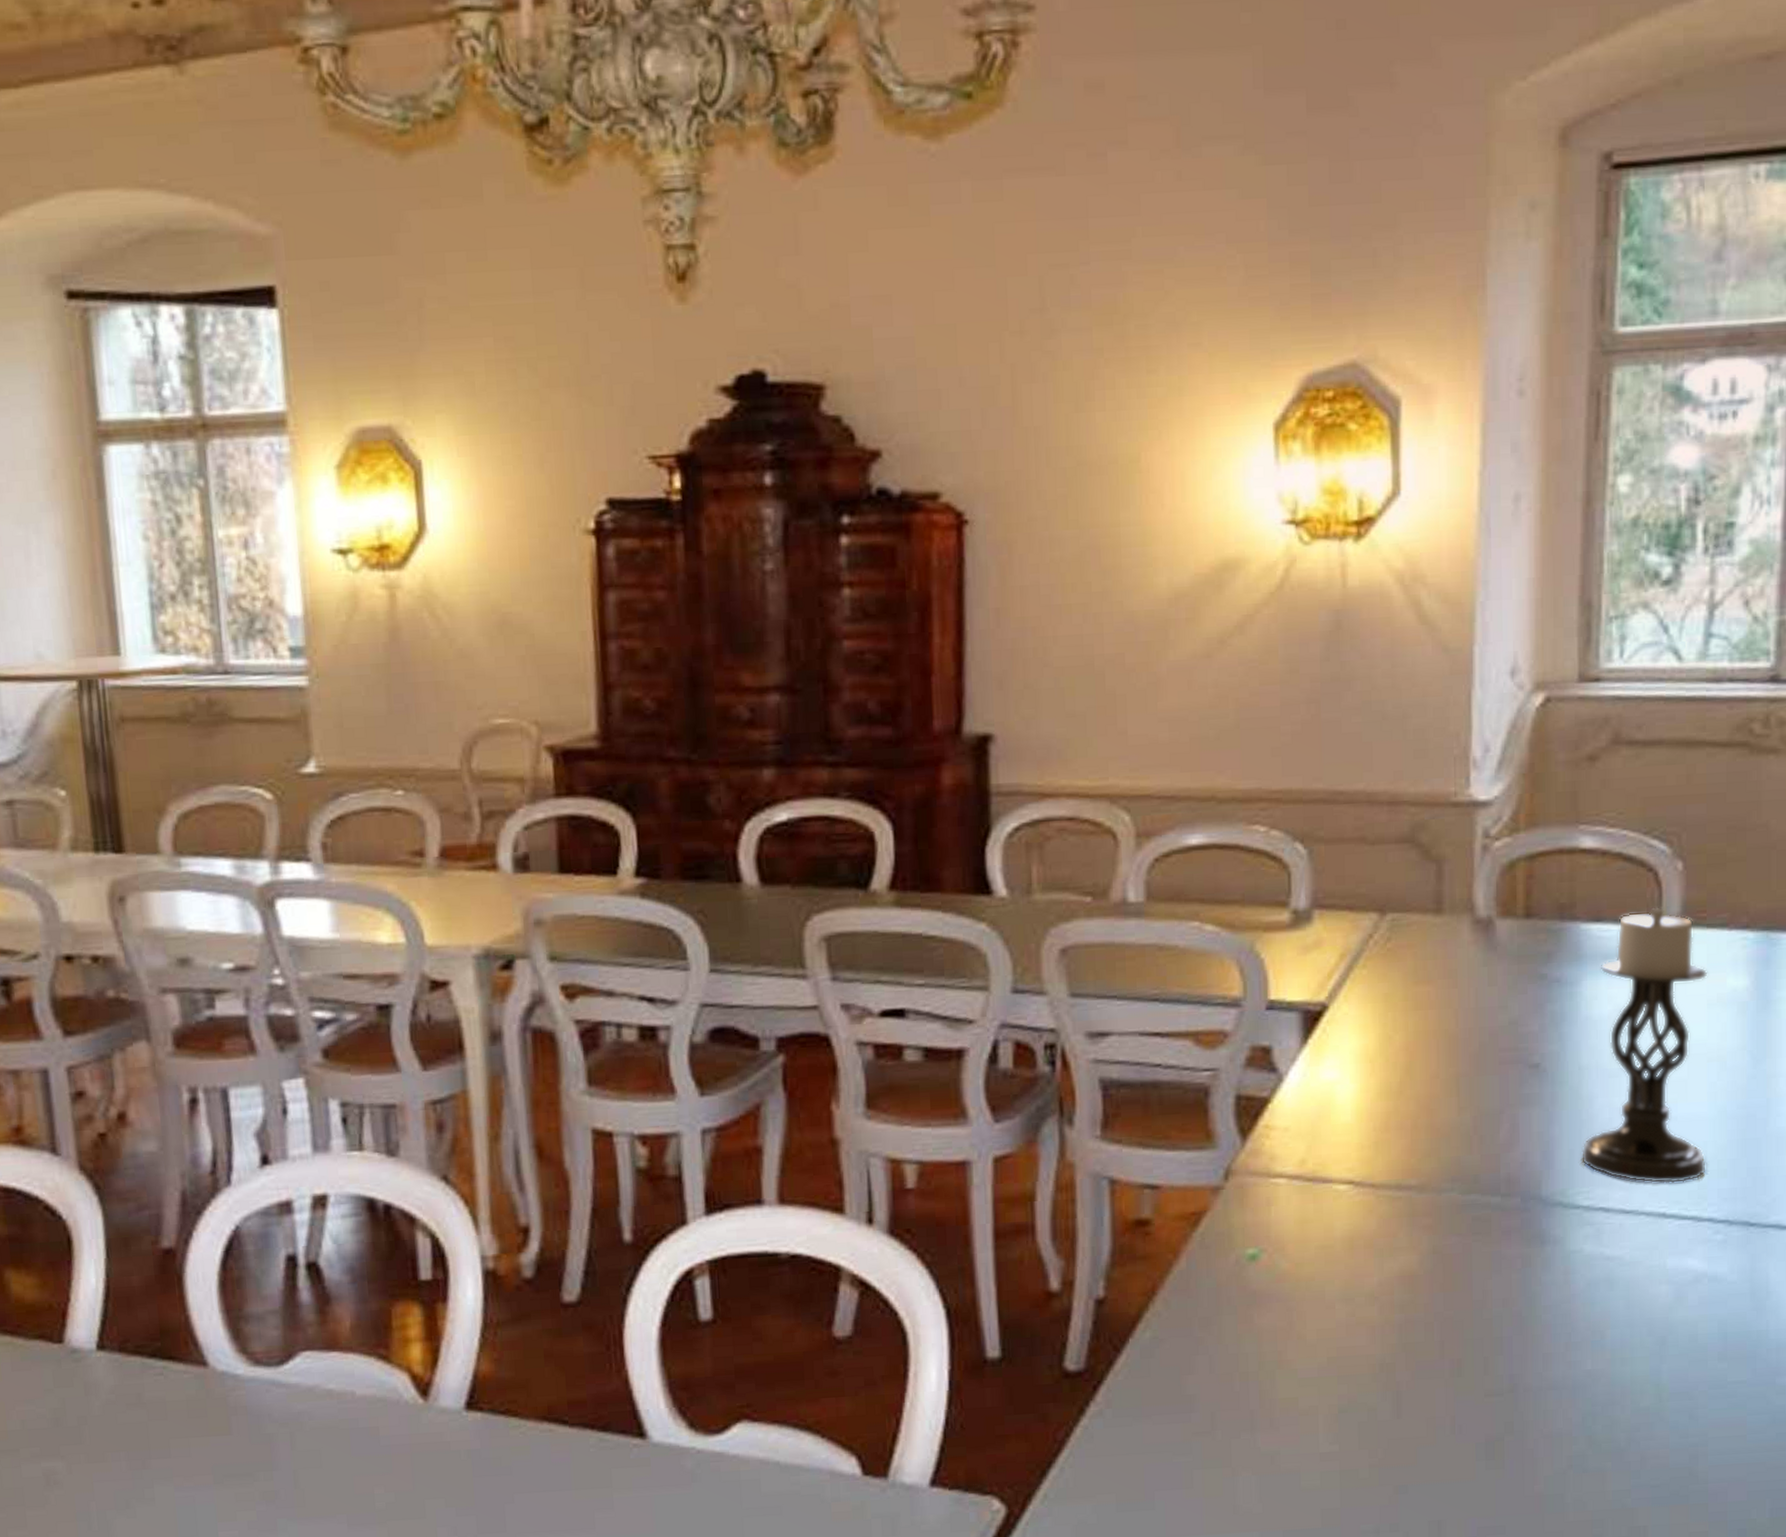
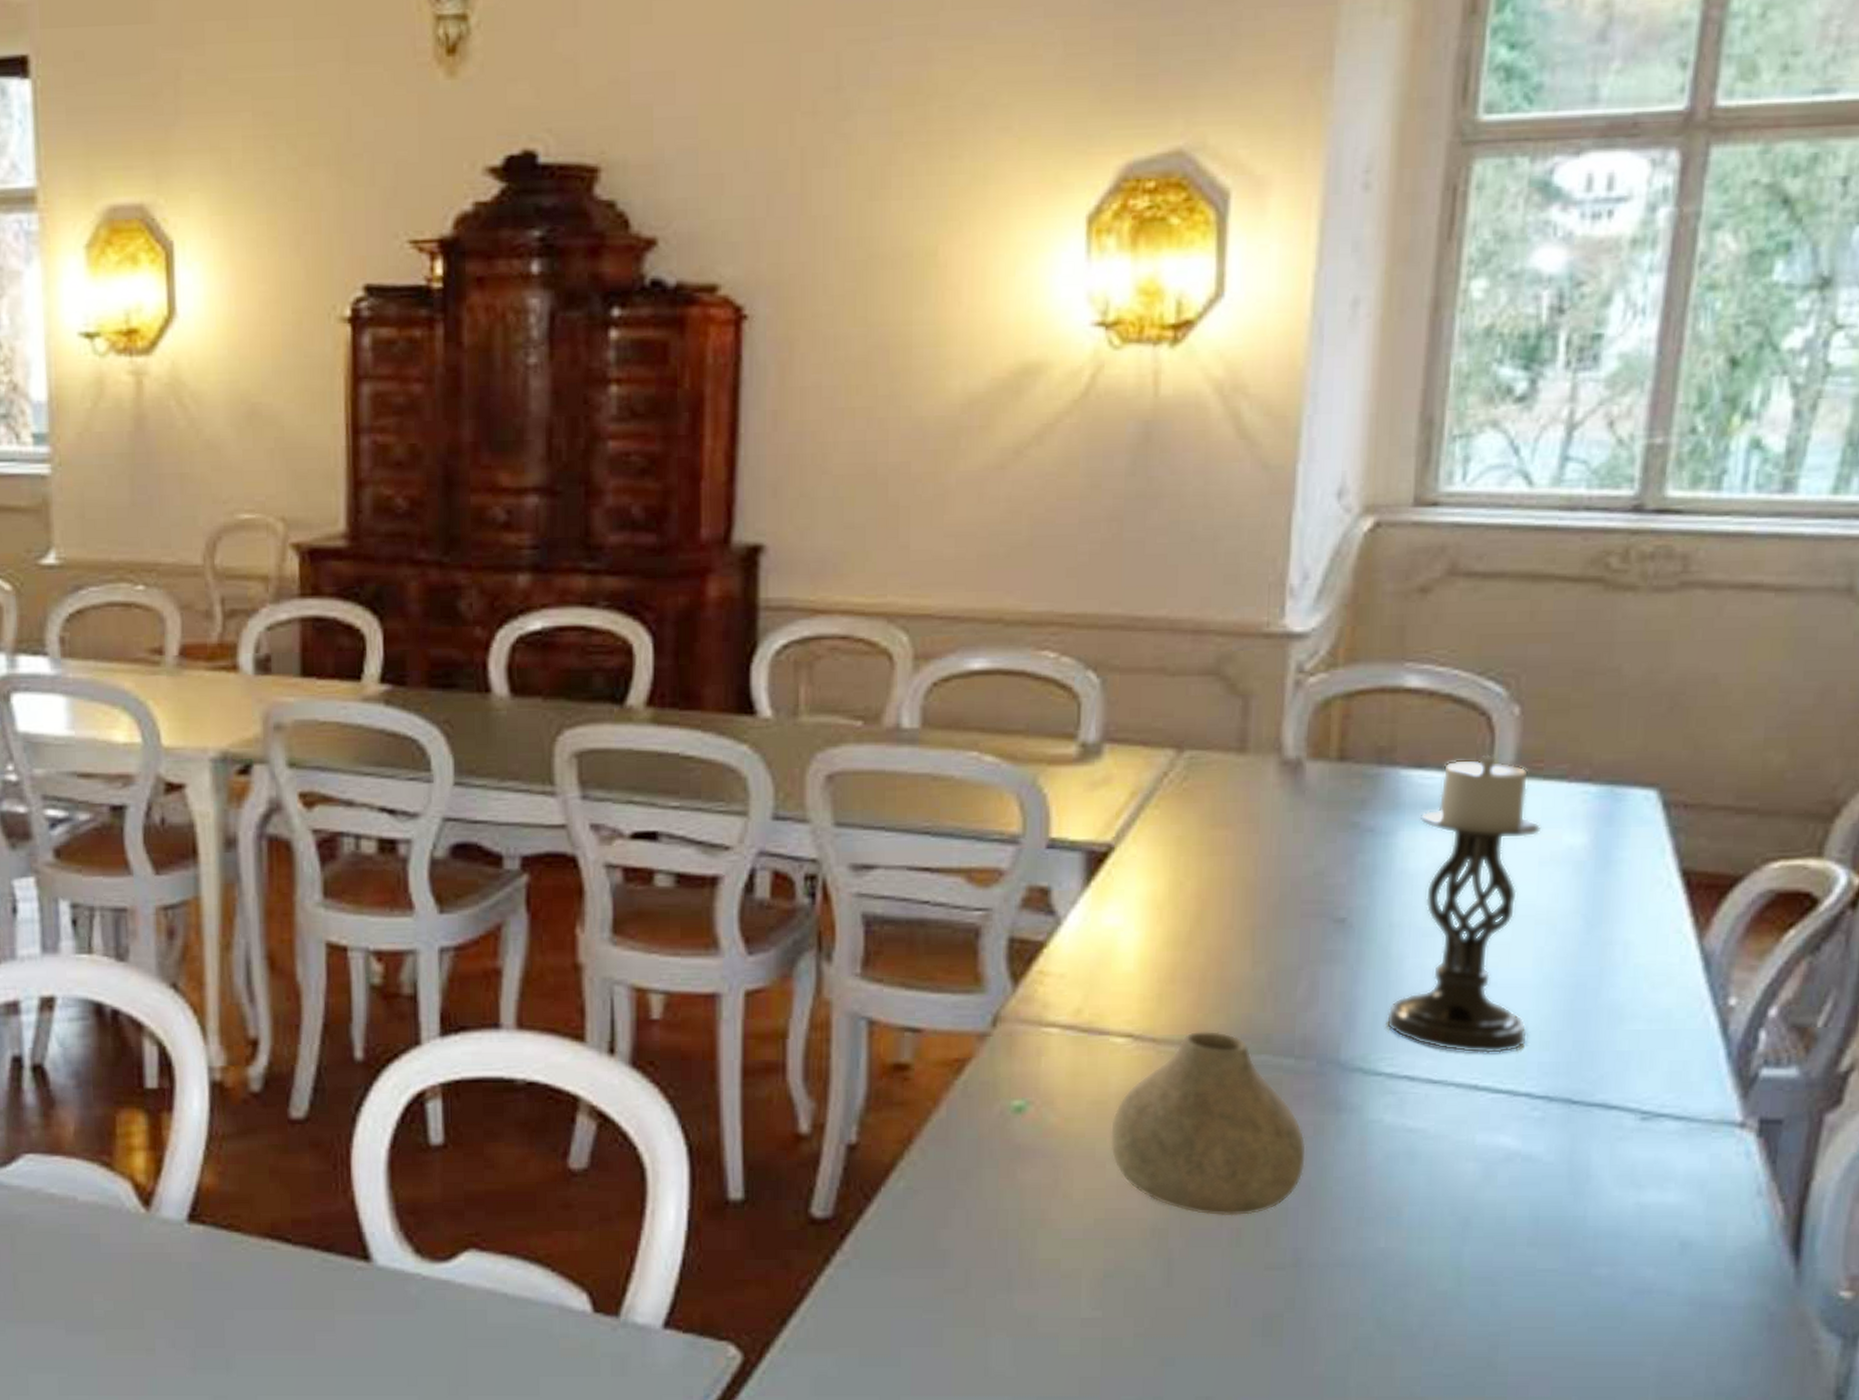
vase: none [1338,1174,1516,1349] -> present [1110,1031,1306,1216]

